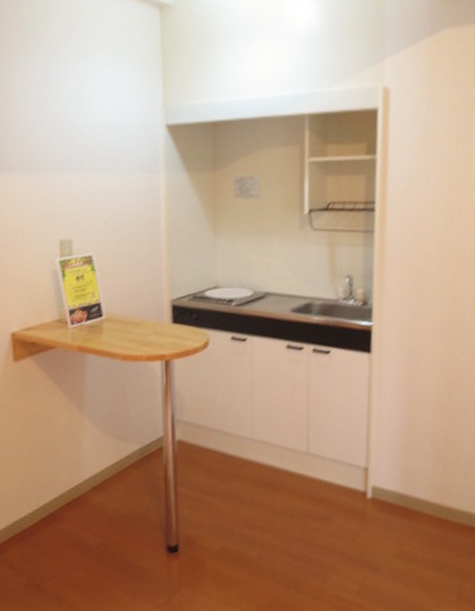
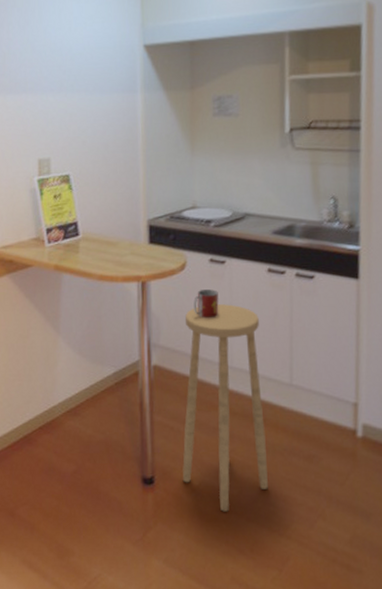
stool: none [205,380,286,573] -> present [182,304,268,512]
mug: none [216,366,241,394] -> present [193,289,219,319]

